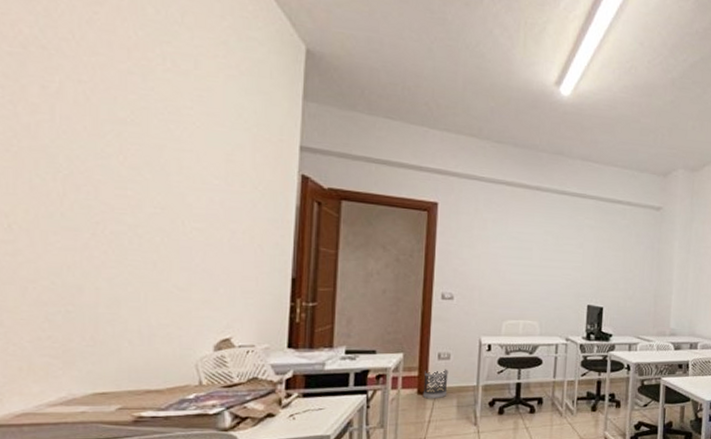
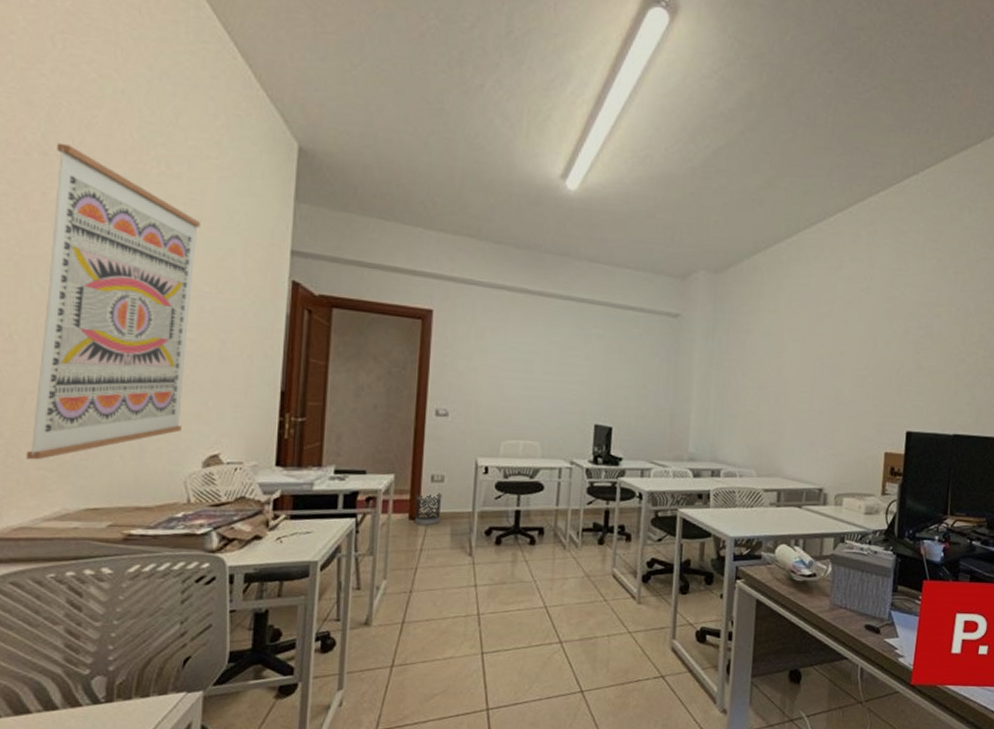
wall art: none [28,37,209,348] -> present [25,142,202,460]

